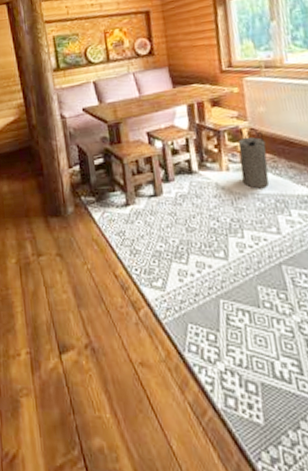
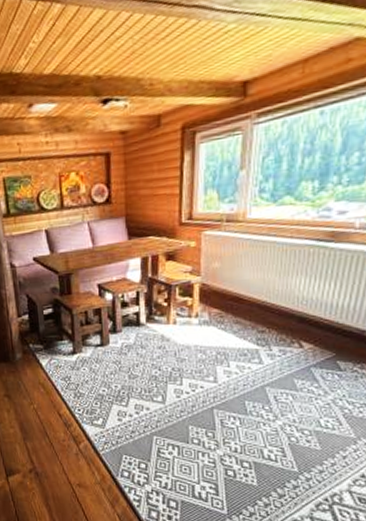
speaker: present [238,128,270,189] -> none [187,284,216,342]

